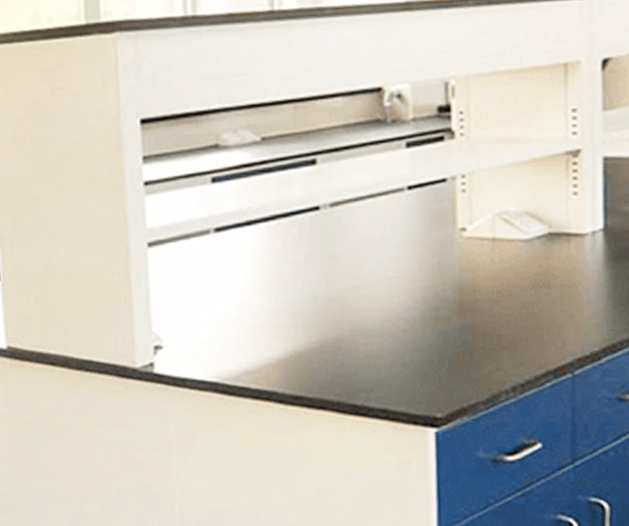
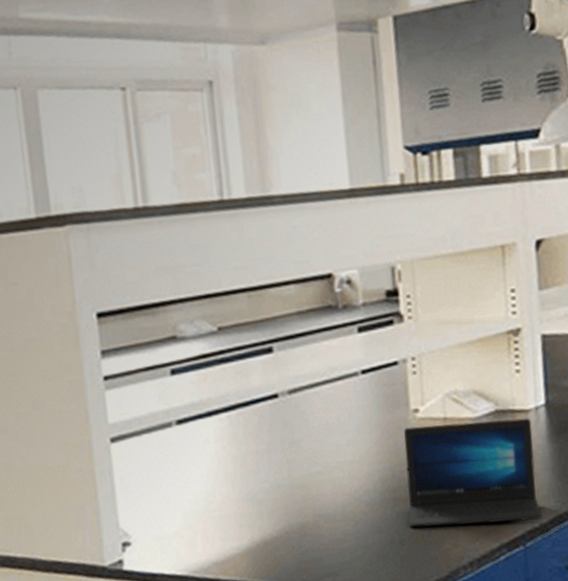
laptop: none [449,242,594,349] -> present [404,418,543,528]

